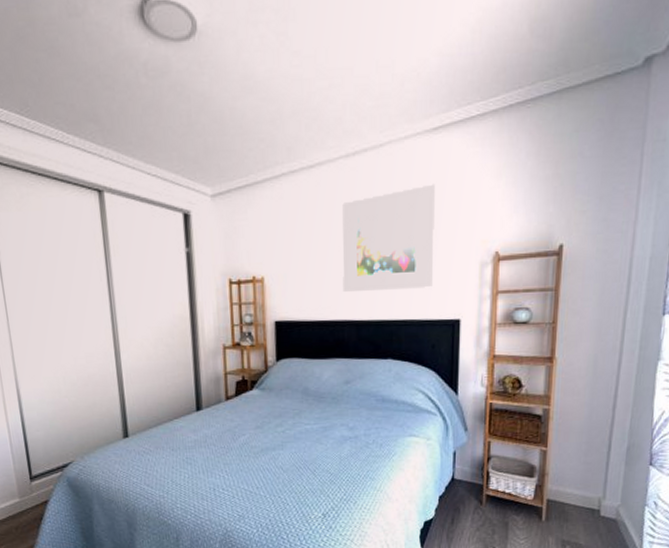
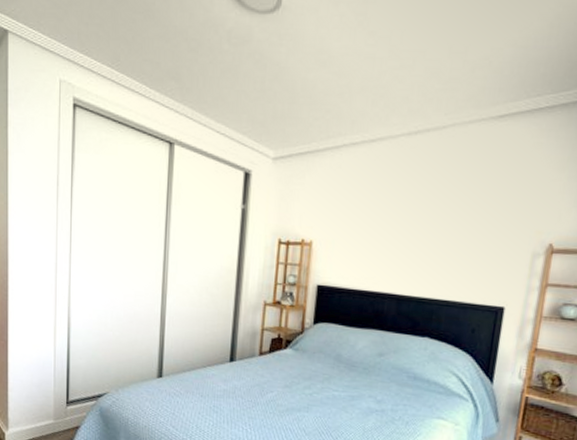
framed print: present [341,184,436,293] -> none [388,169,496,272]

